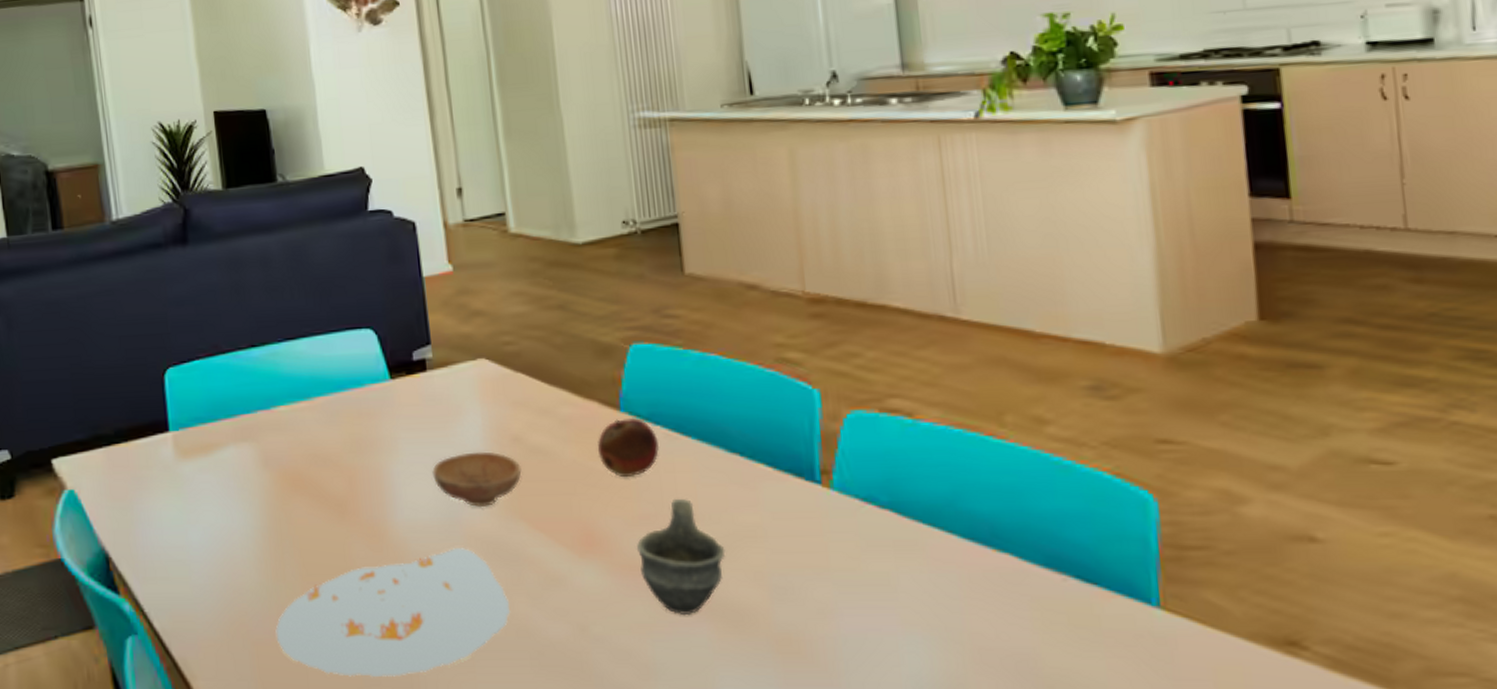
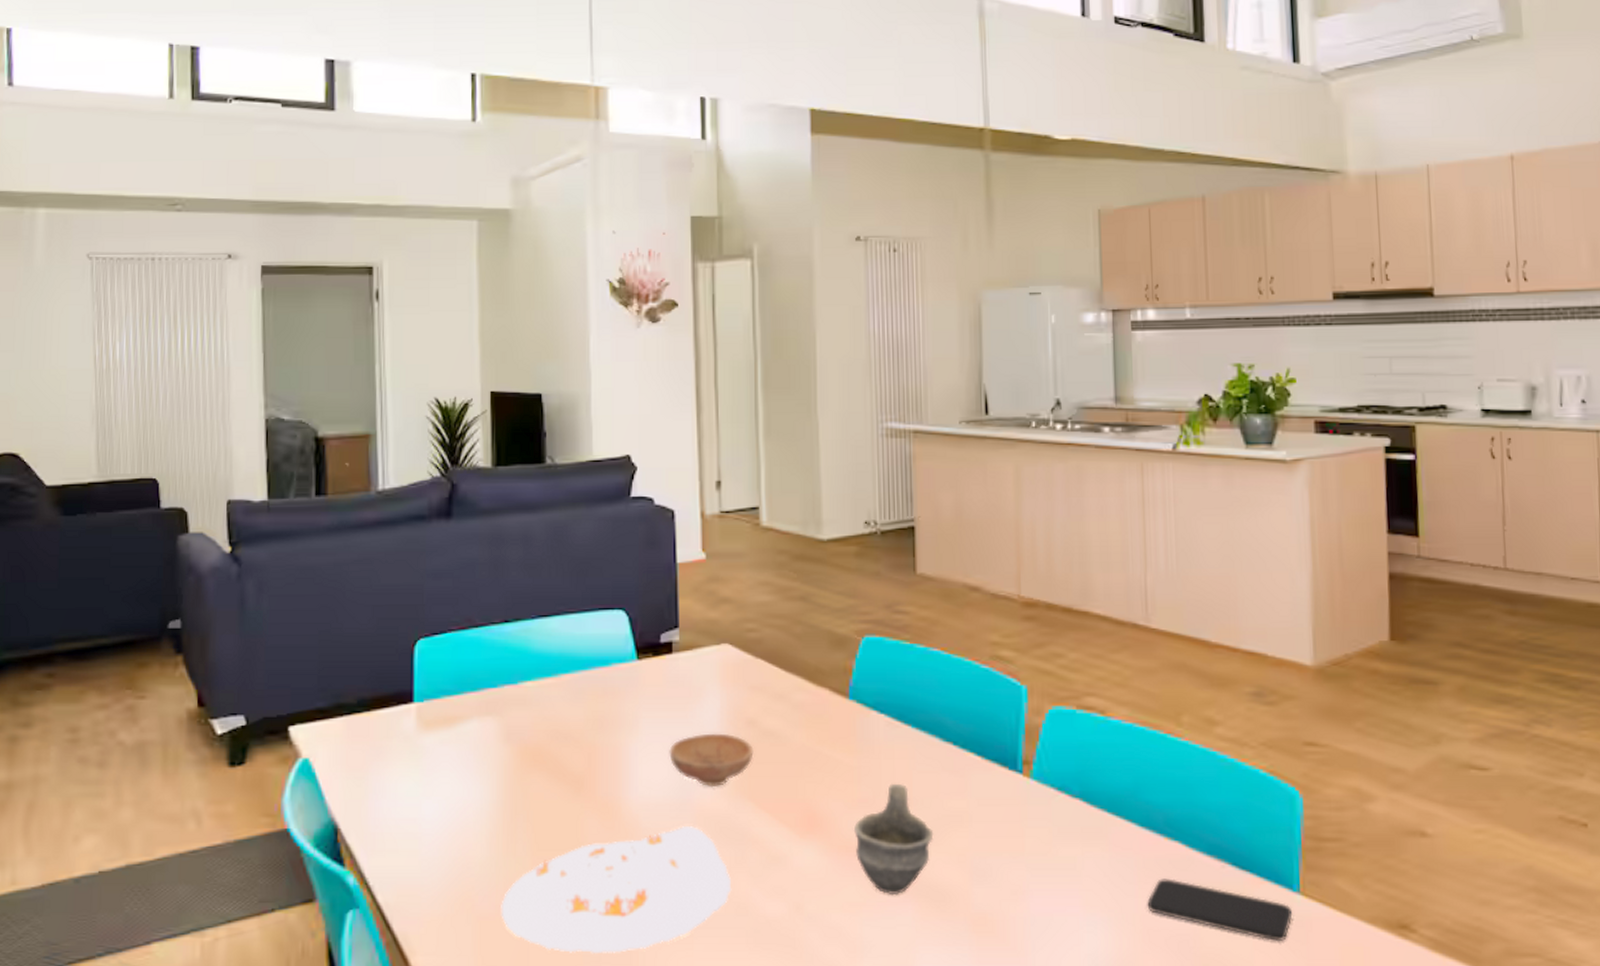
fruit: present [597,417,660,477] -> none [825,705,882,761]
smartphone: none [976,594,1153,662] -> present [1147,879,1293,942]

